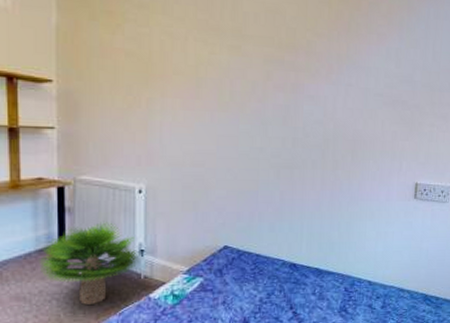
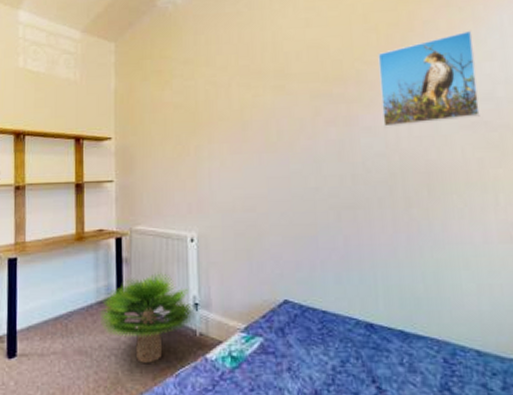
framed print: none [324,17,405,99] -> present [378,30,480,128]

